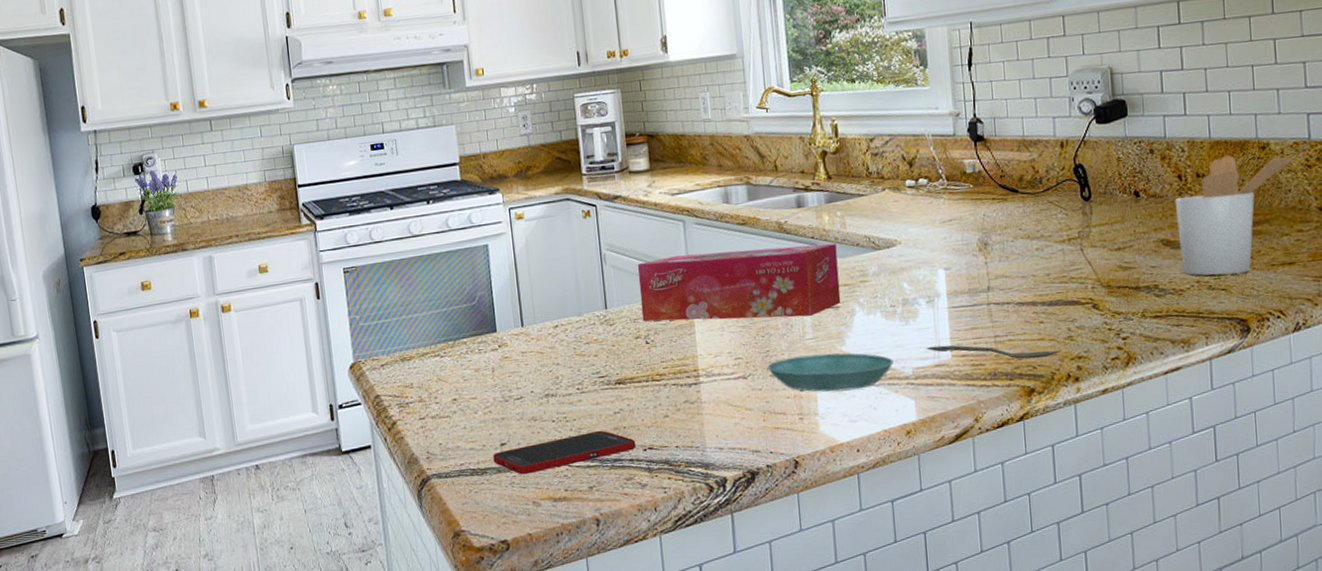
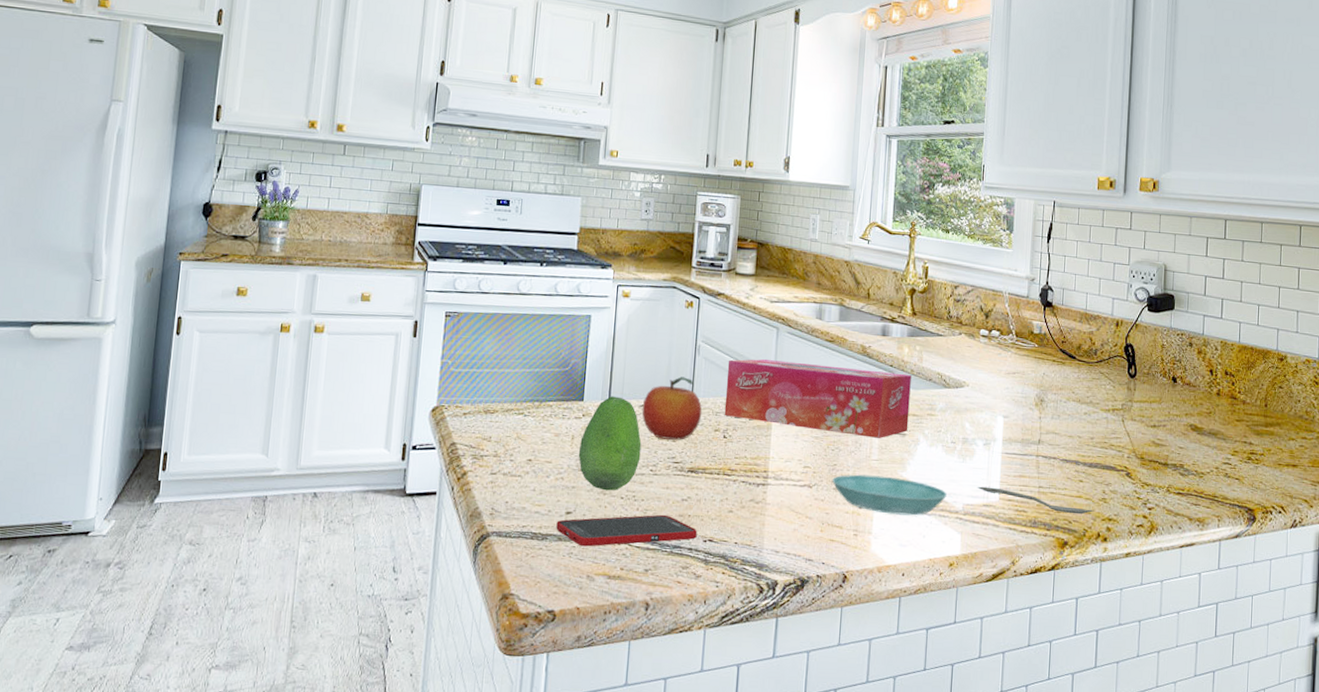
fruit: none [501,321,565,417] -> present [578,396,642,491]
fruit: none [556,289,620,356] -> present [641,376,702,440]
utensil holder: present [1174,154,1297,276] -> none [1205,360,1308,467]

